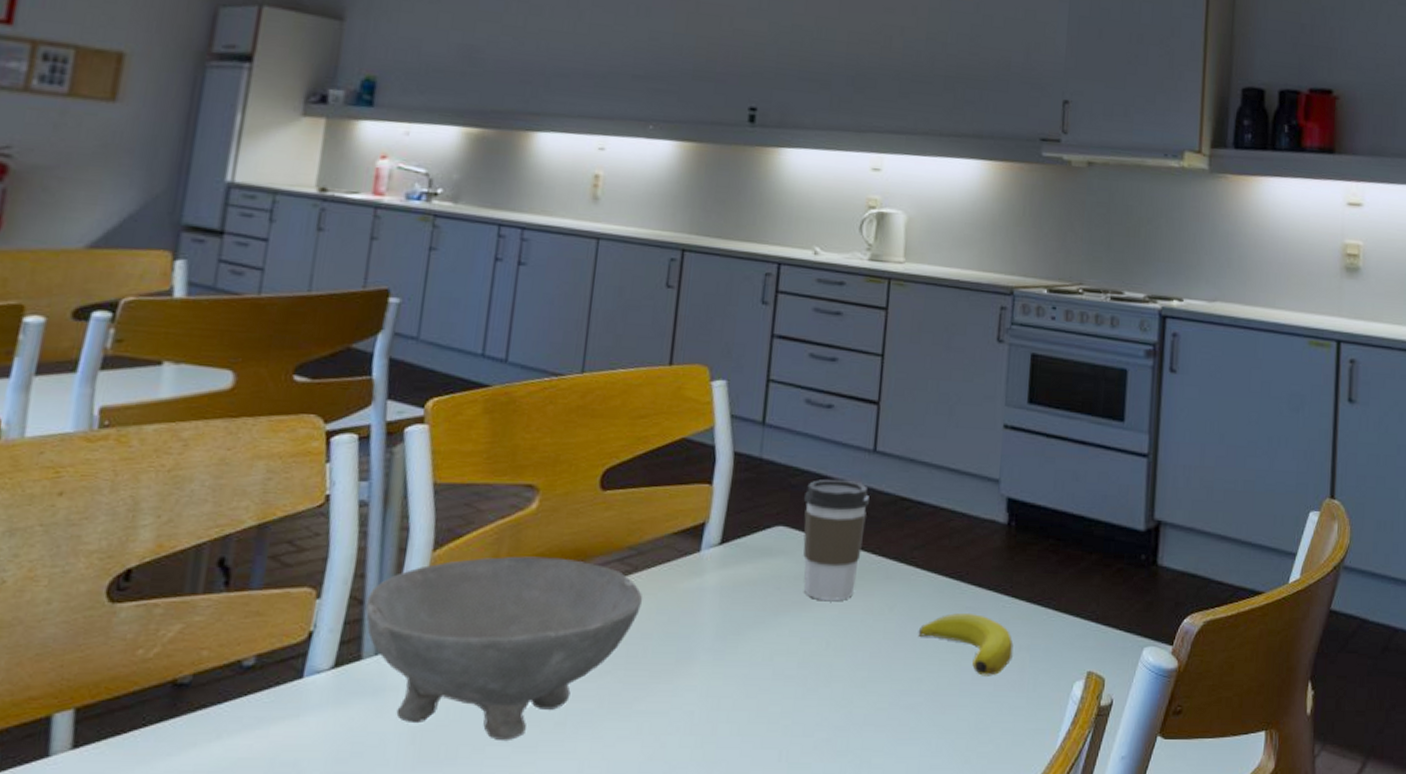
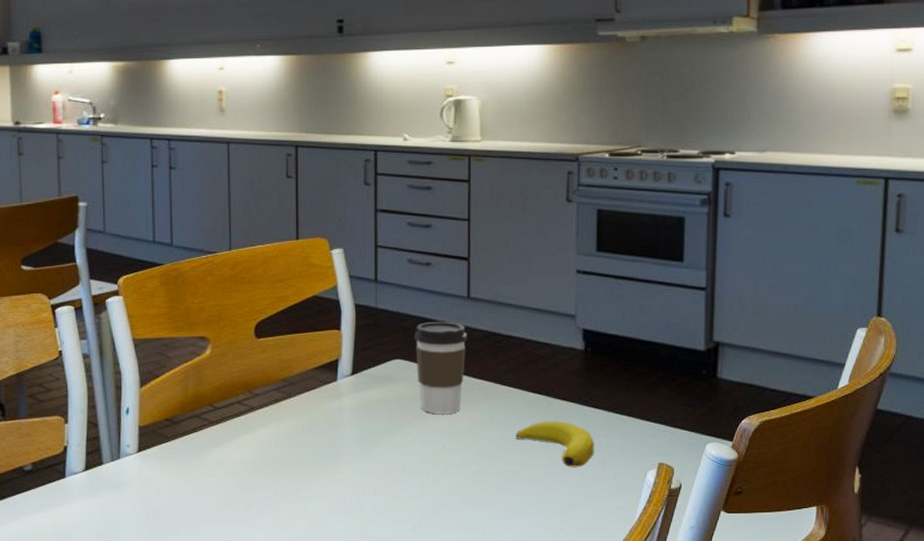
bowl: present [365,556,643,742] -> none [99,389,298,519]

